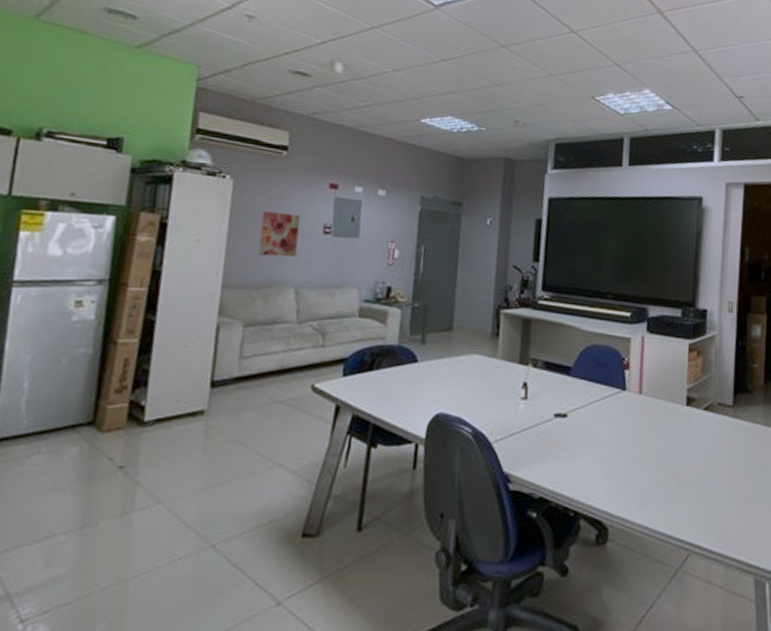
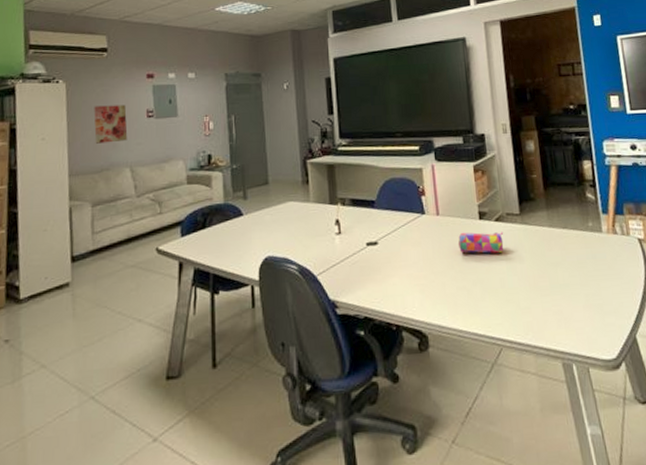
pencil case: none [658,417,712,448] -> present [457,232,504,254]

